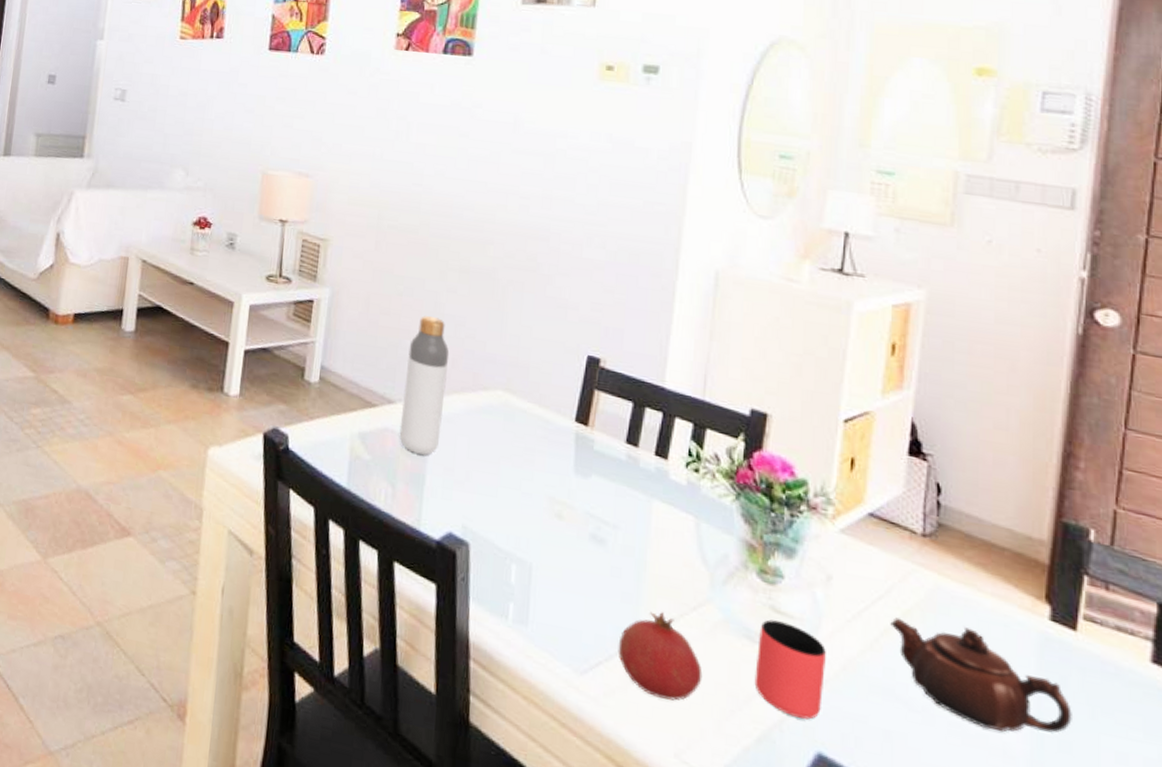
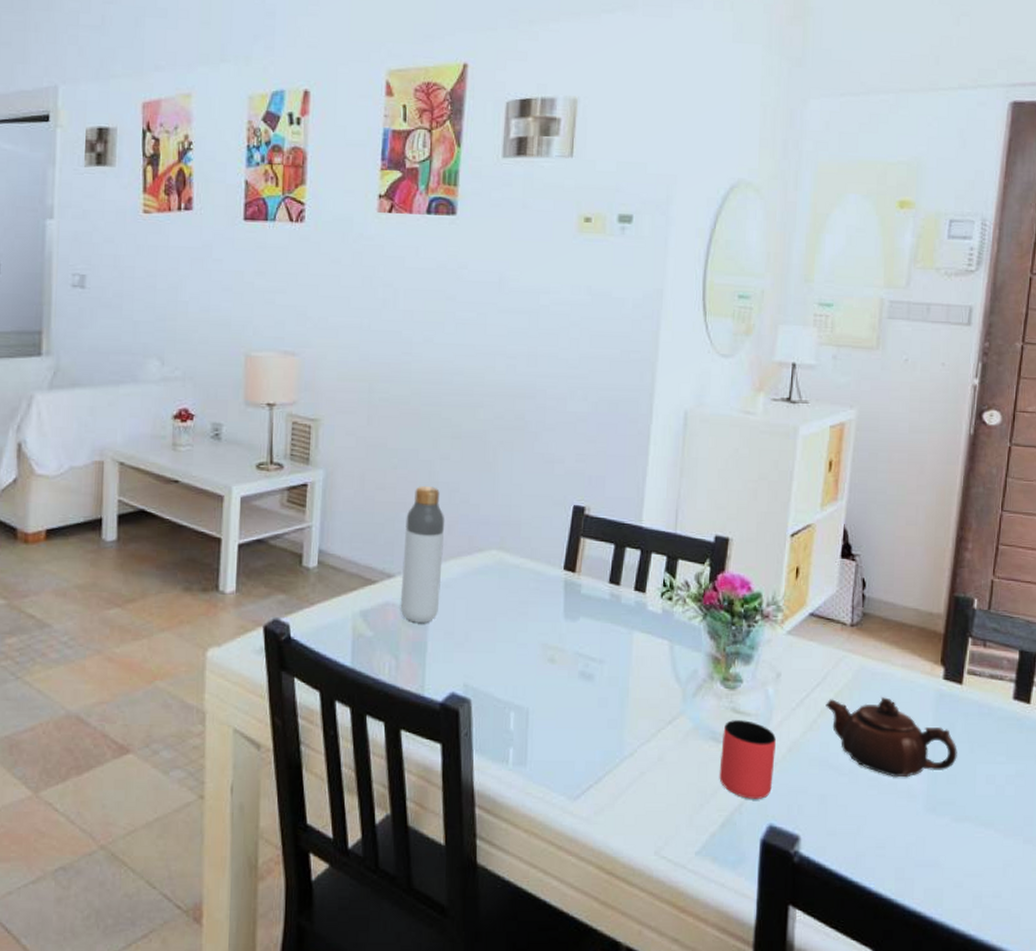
fruit: present [618,611,703,701] -> none [605,731,677,806]

